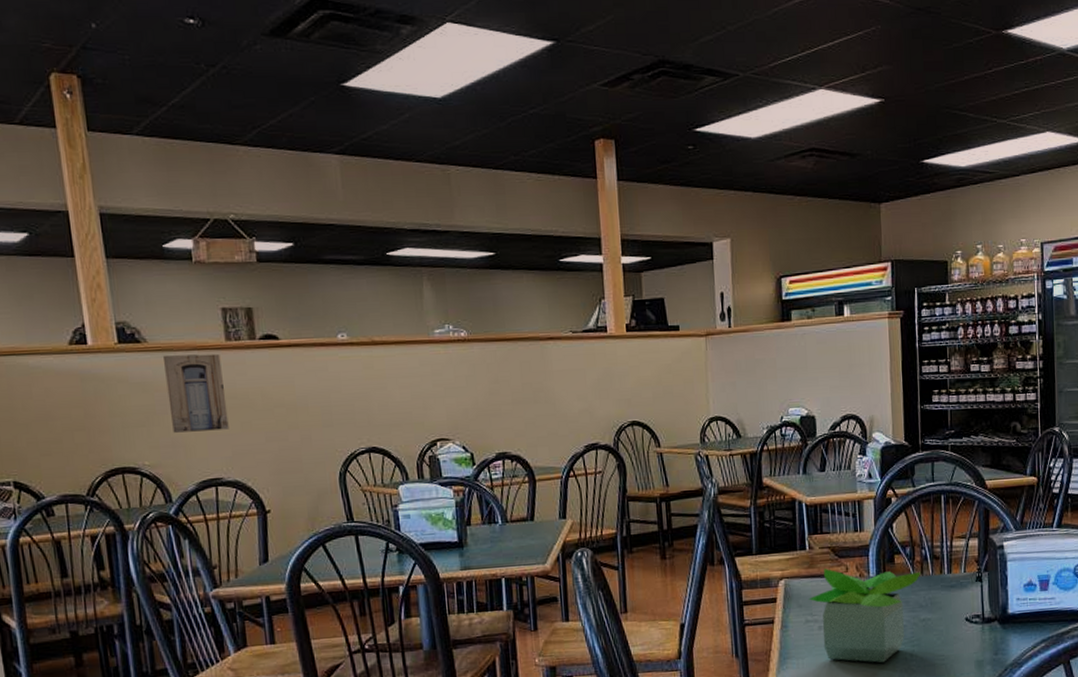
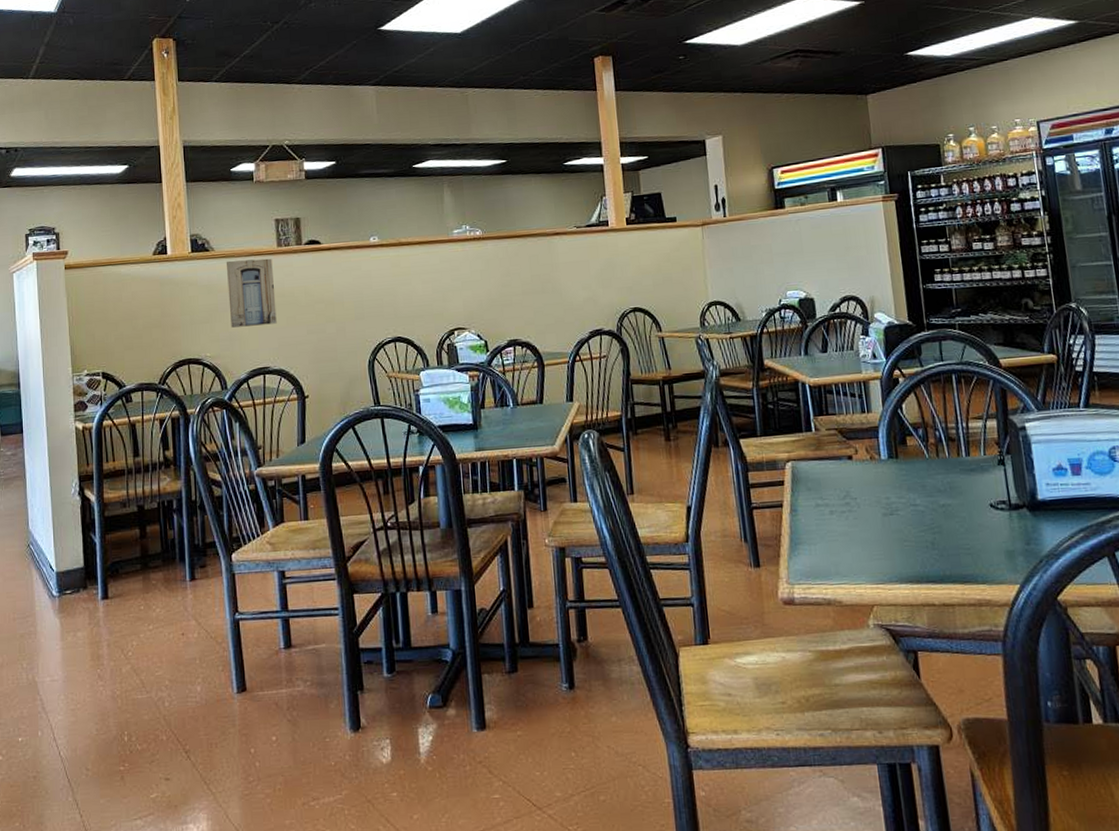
potted plant: present [808,568,921,663] -> none [817,450,936,551]

